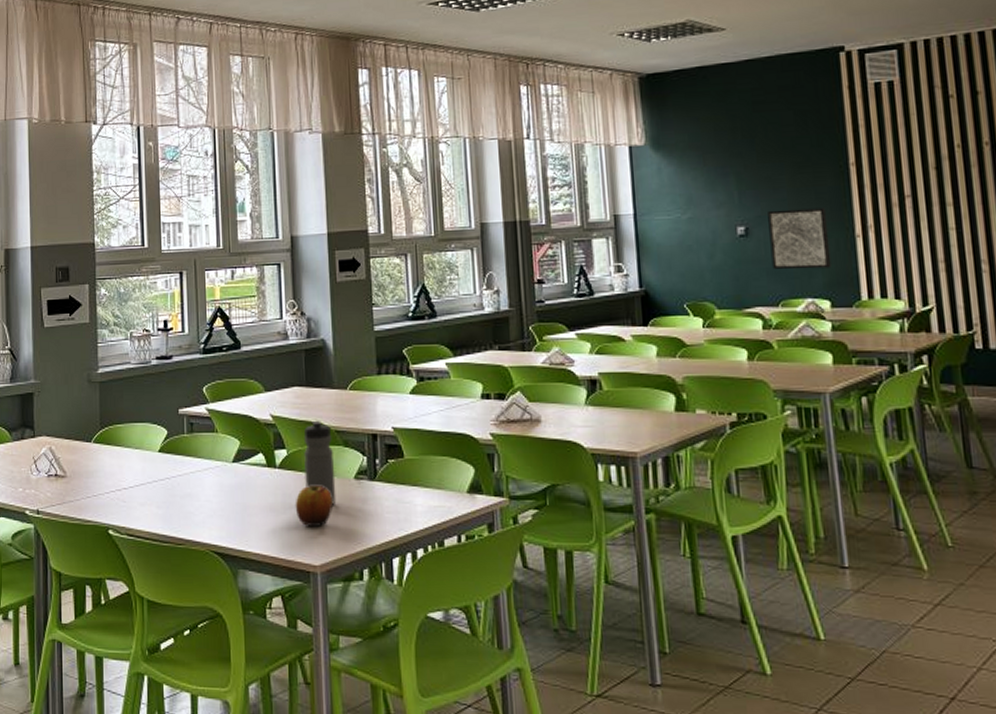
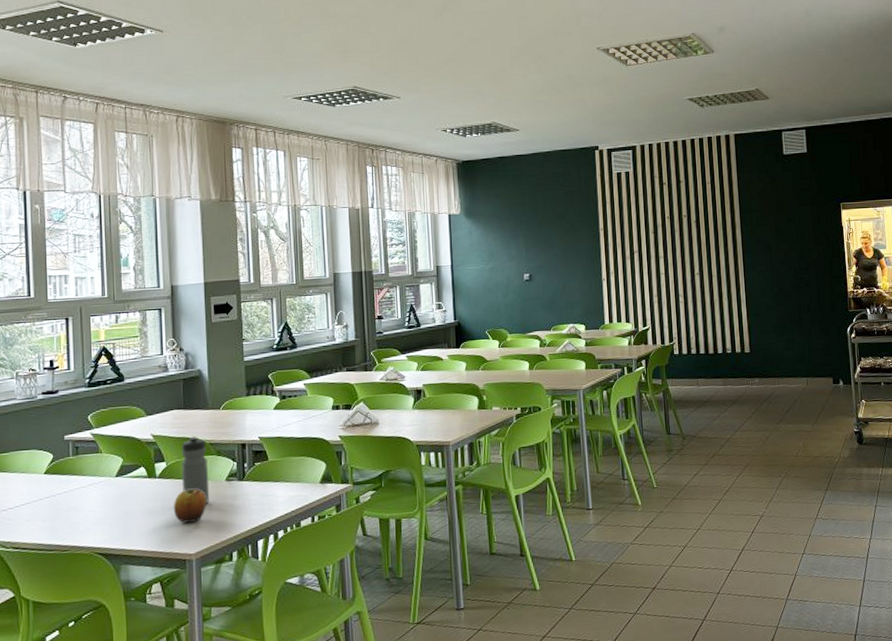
wall art: present [768,208,832,270] -> none [545,260,586,304]

